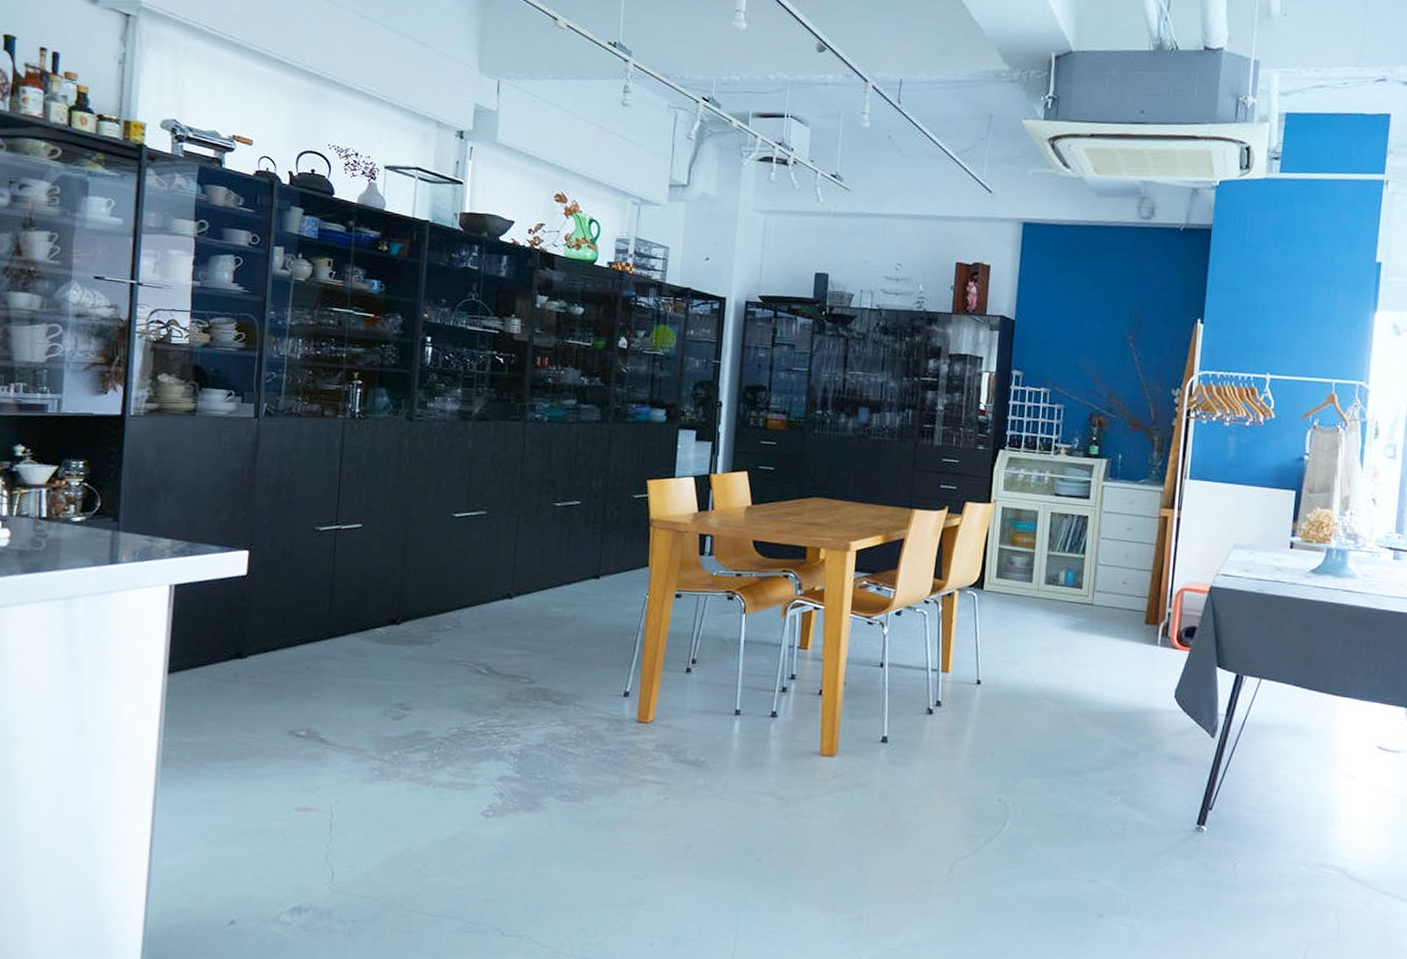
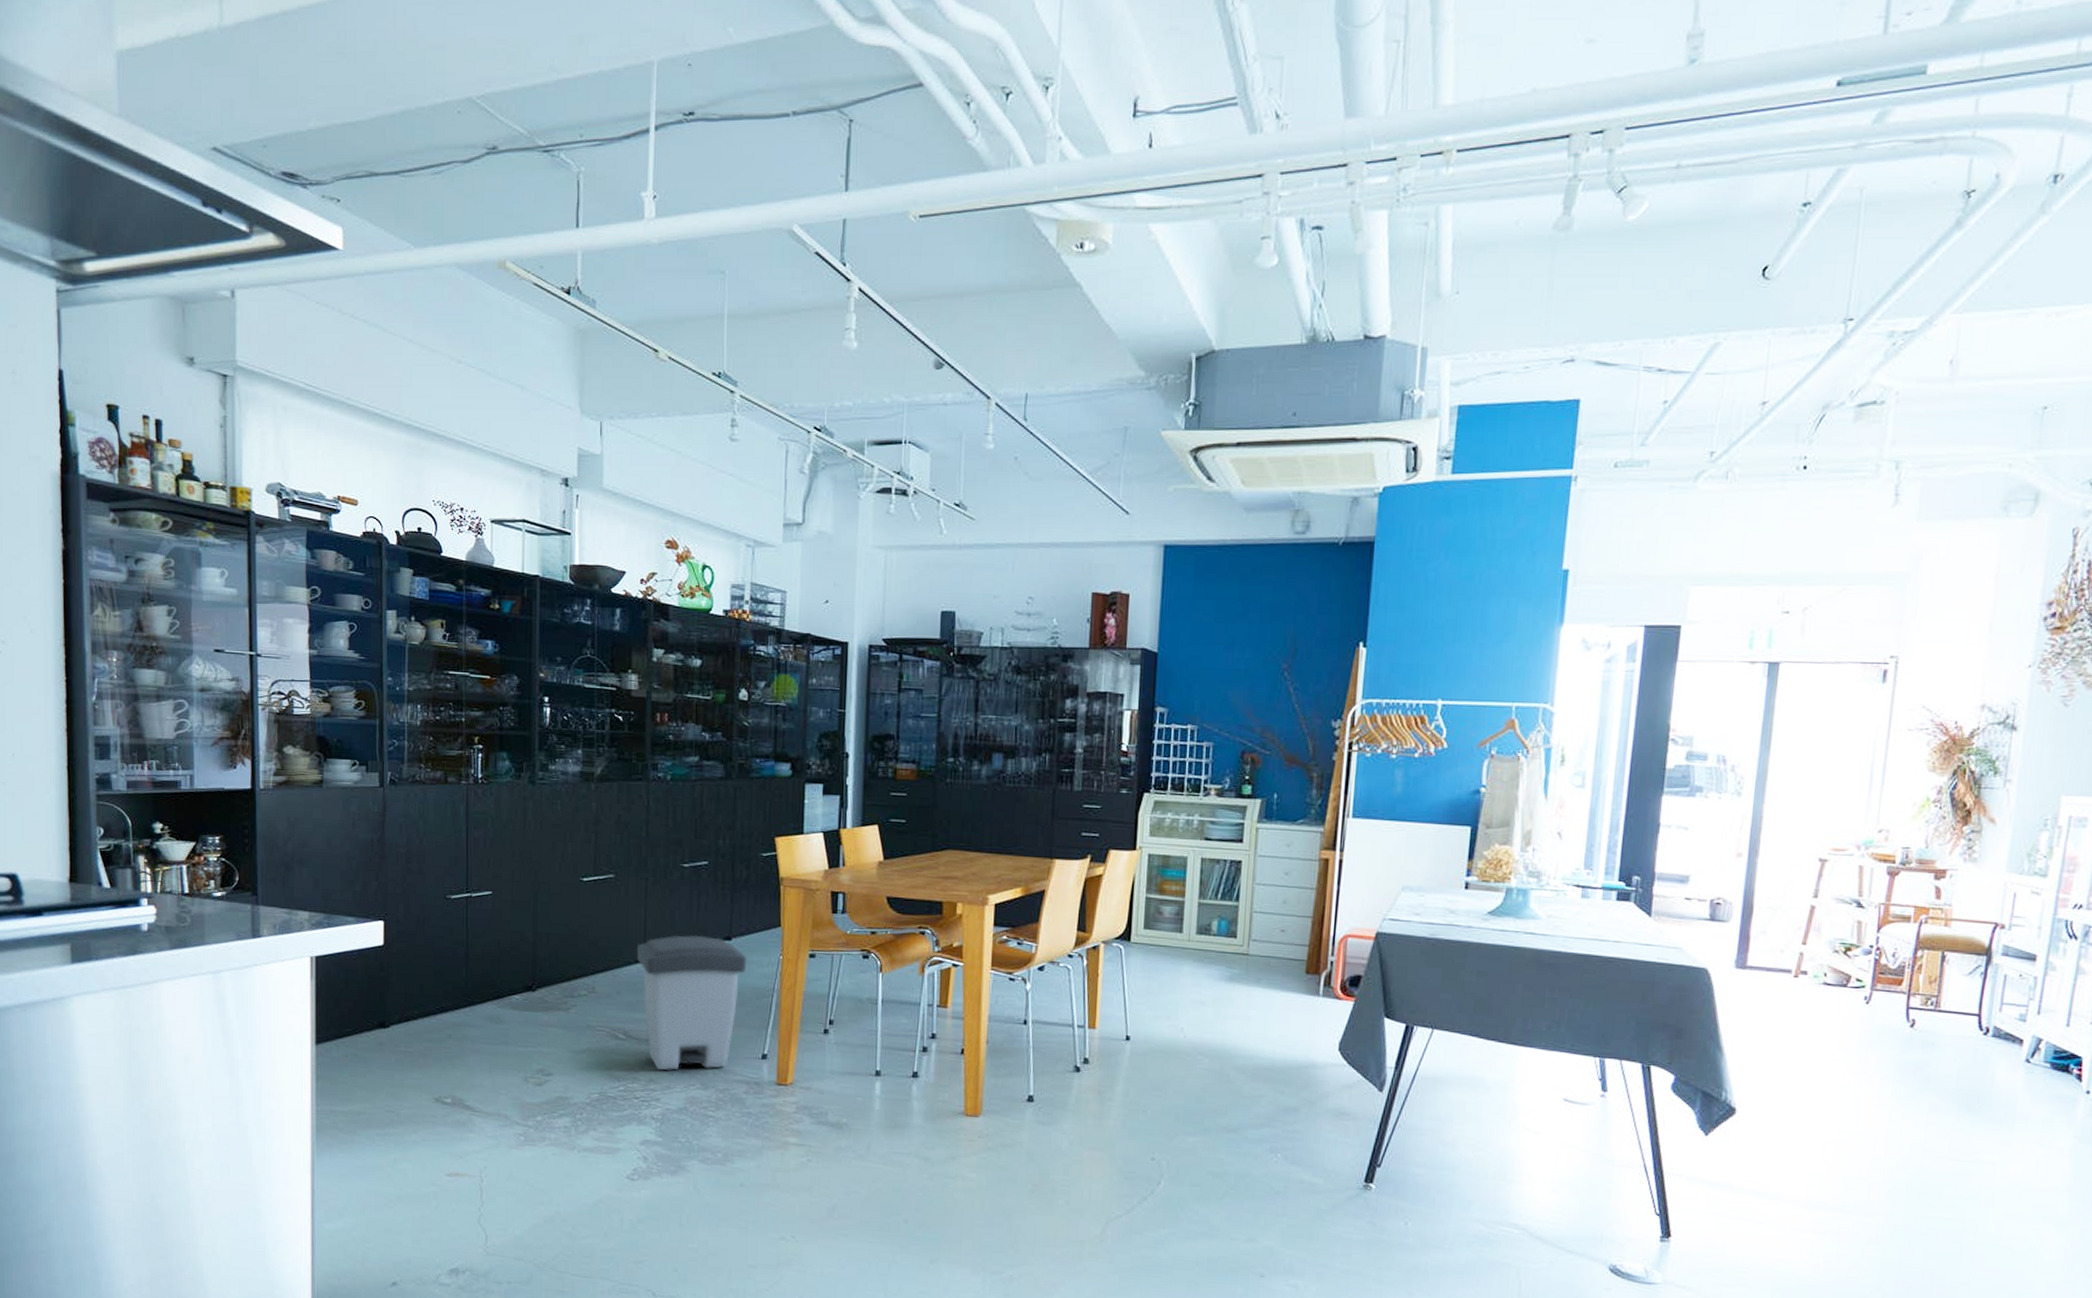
trash can: none [505,572,614,707] -> present [637,935,747,1071]

